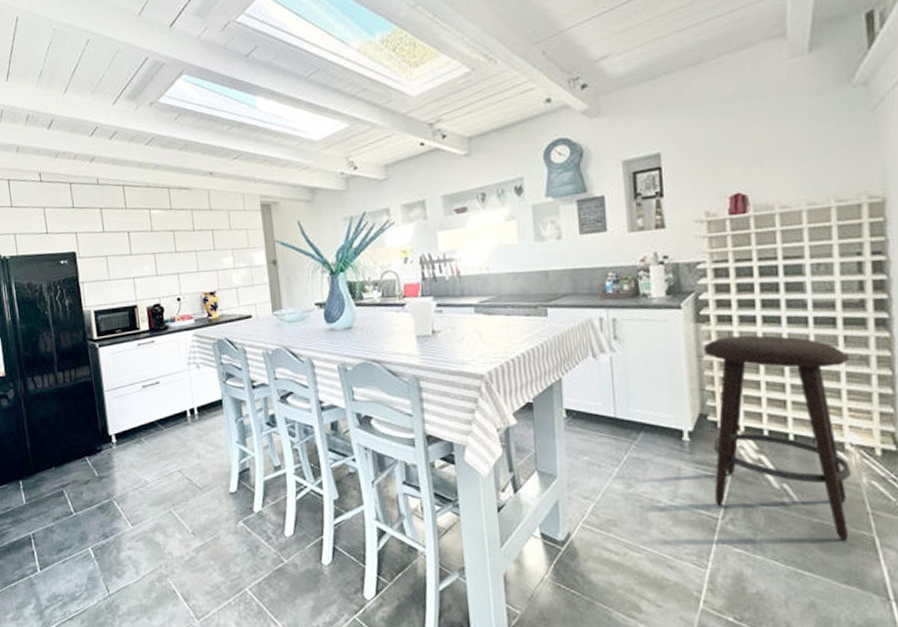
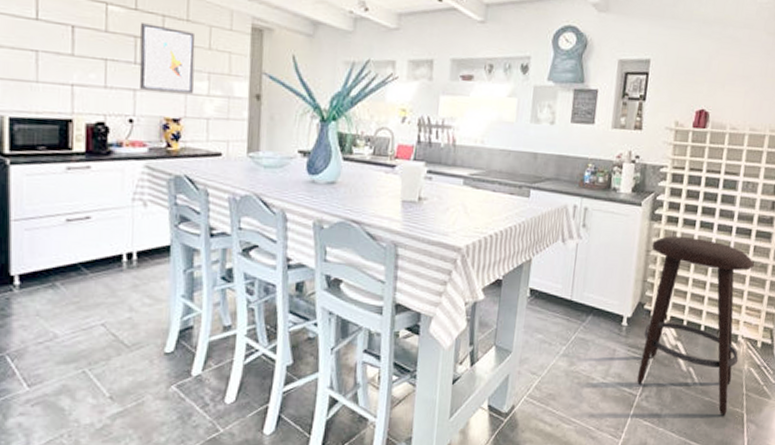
wall art: none [175,218,223,272] -> present [139,23,196,94]

